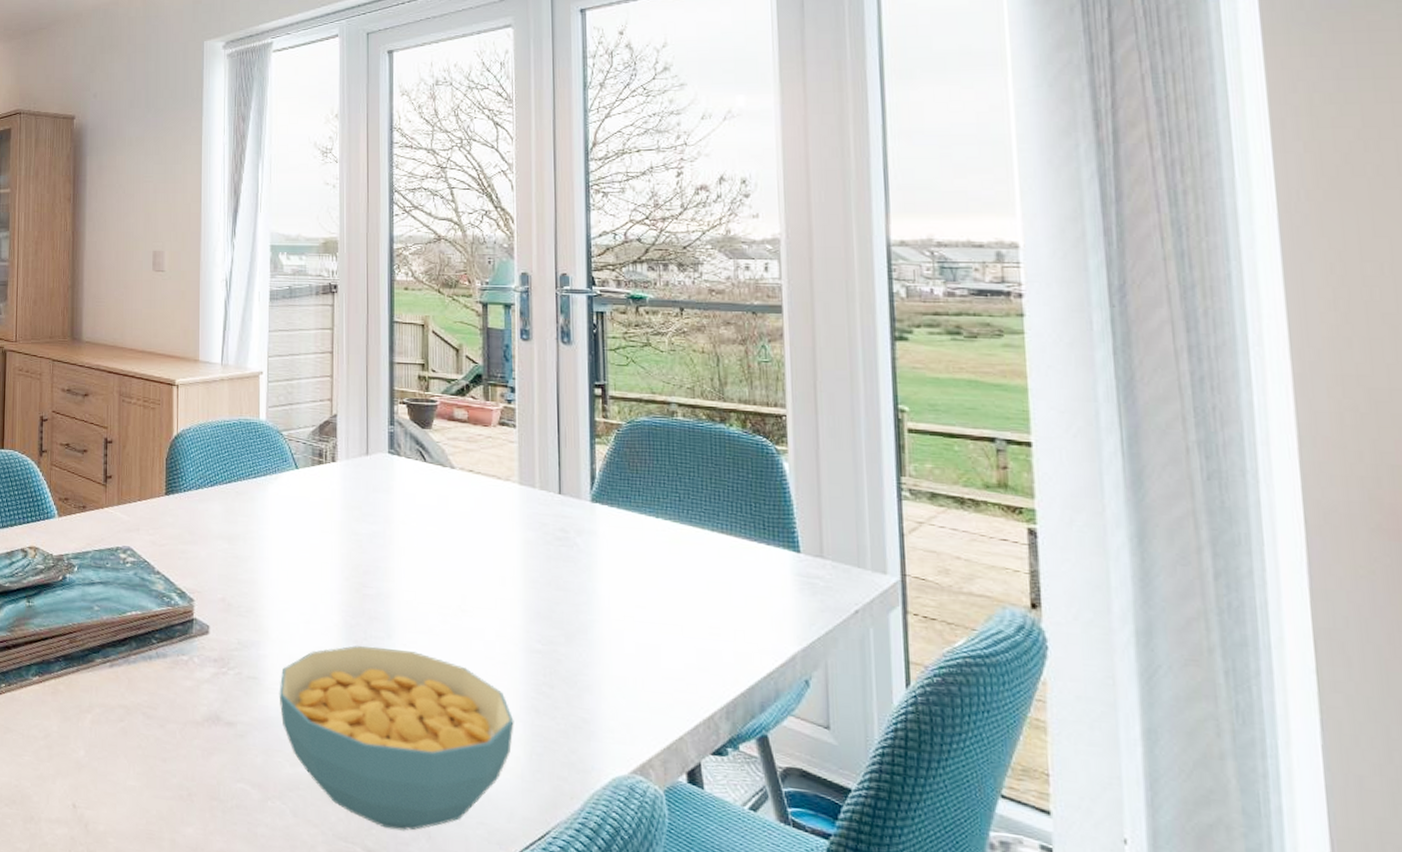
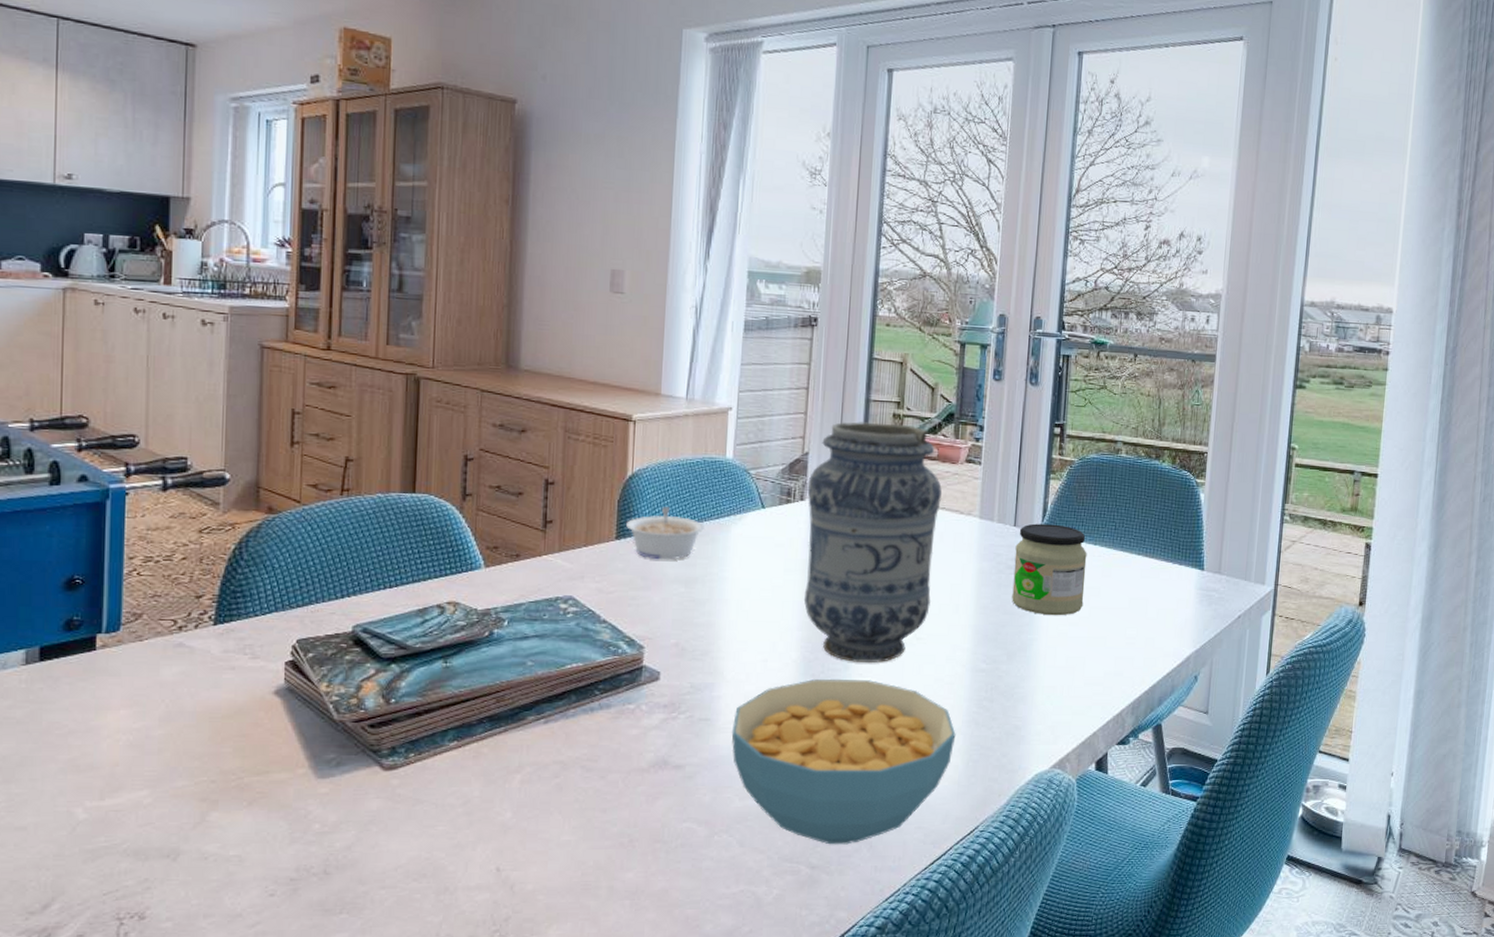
legume: none [174,465,243,517] -> present [626,507,705,560]
vase: none [338,384,477,634] -> present [803,422,943,664]
jar: none [563,491,650,596] -> present [1012,523,1087,616]

